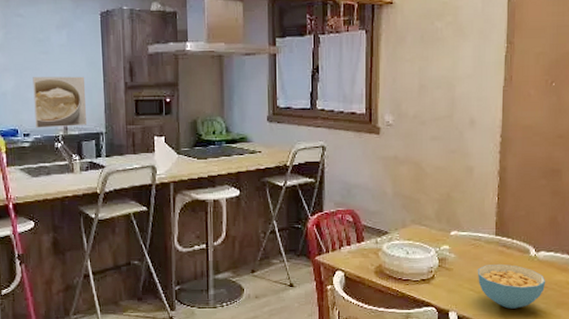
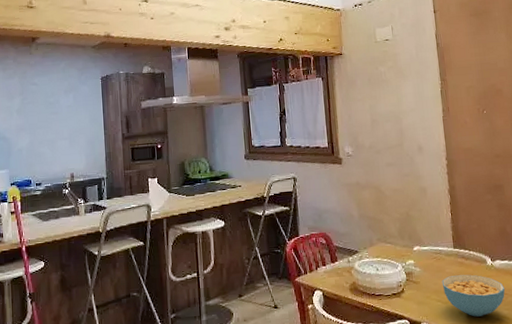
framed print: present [33,76,86,128] -> none [44,131,90,178]

